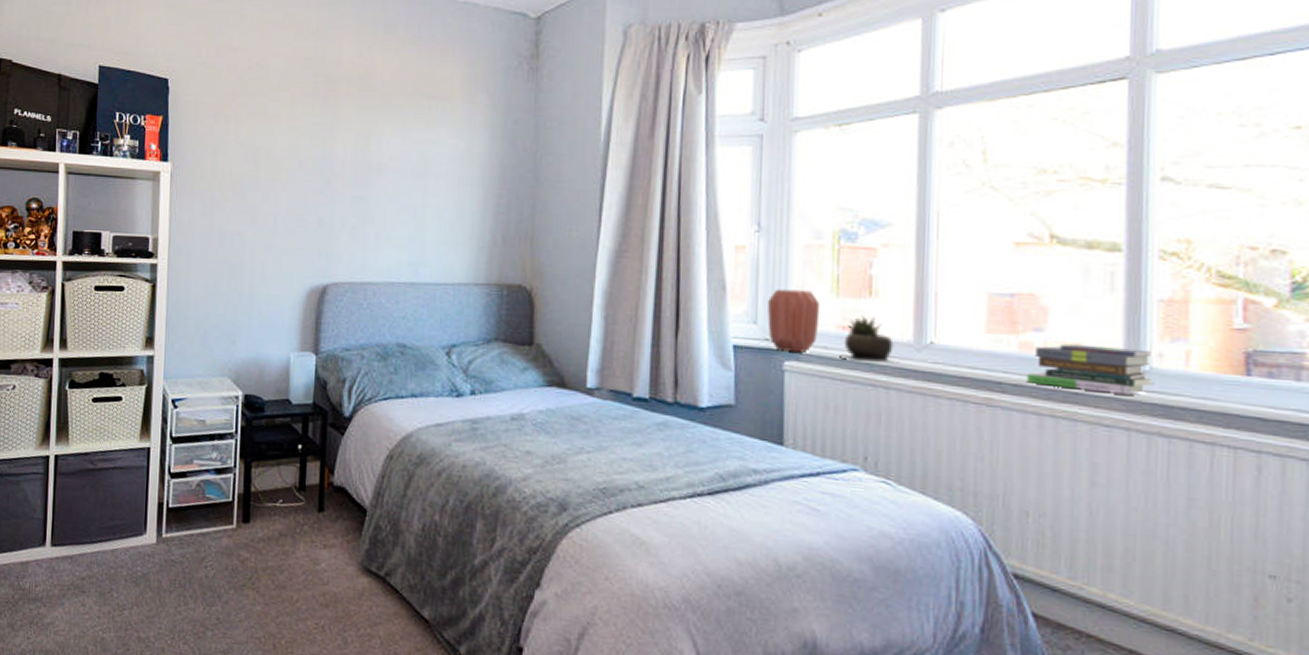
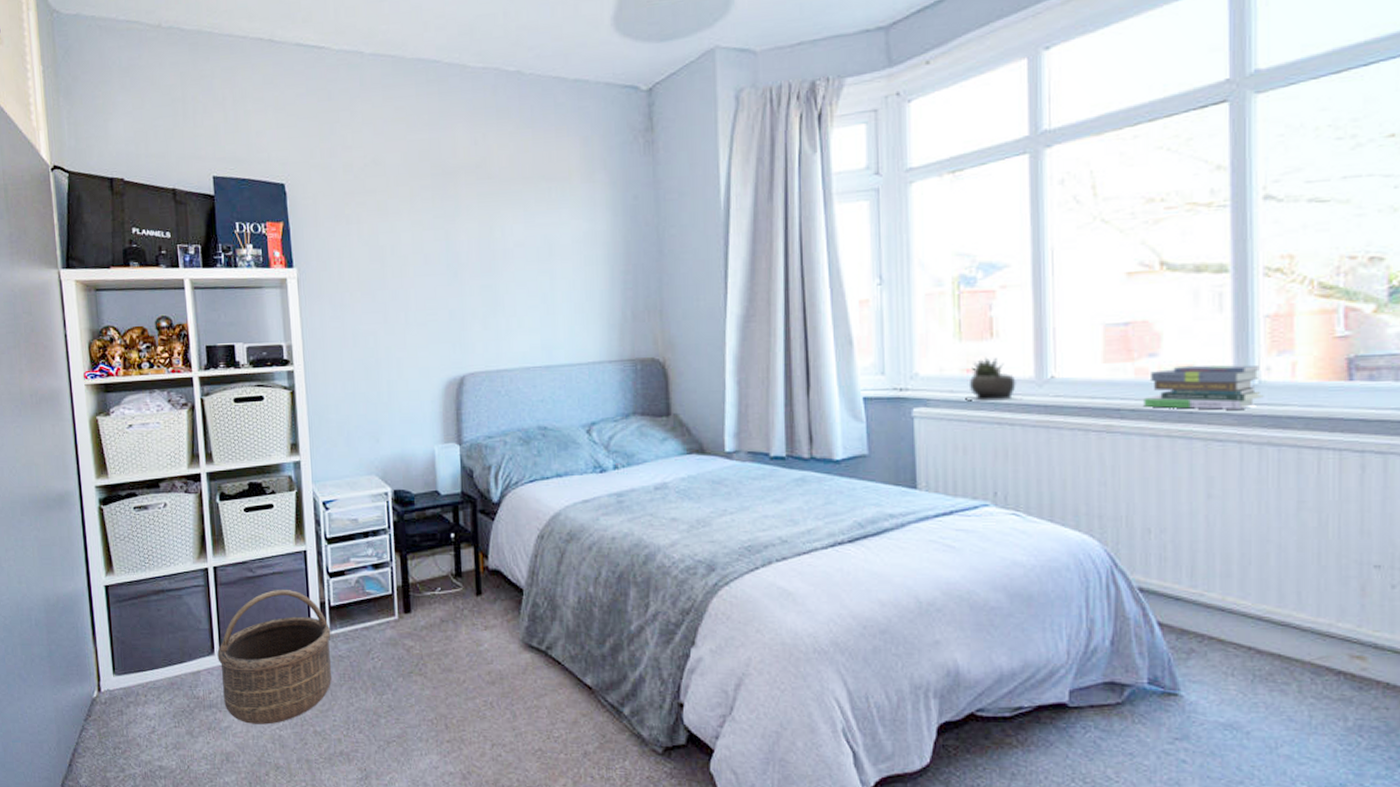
basket: none [48,485,166,625] -> present [217,590,332,725]
vase: present [767,289,820,353] -> none [894,337,944,399]

